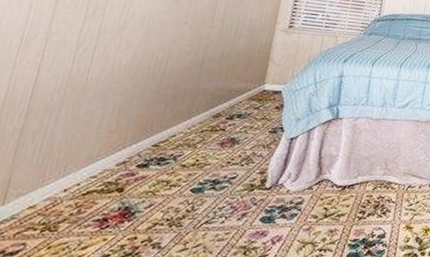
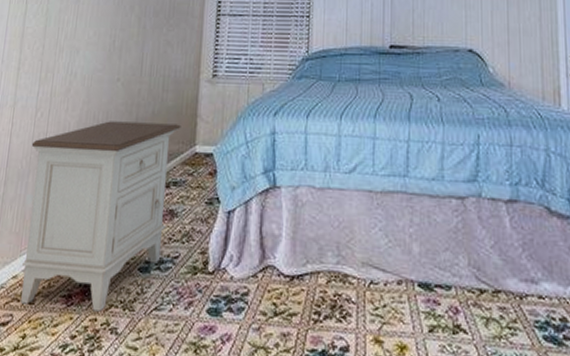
nightstand: none [38,59,252,232] -> present [20,121,181,312]

